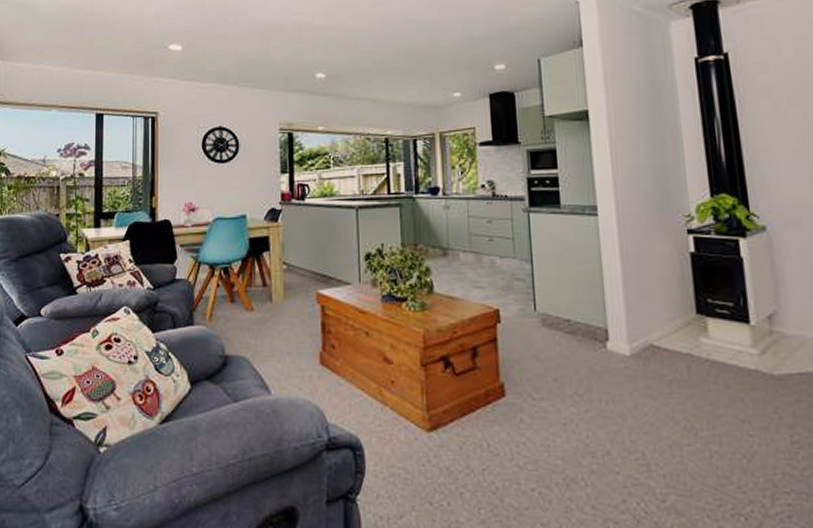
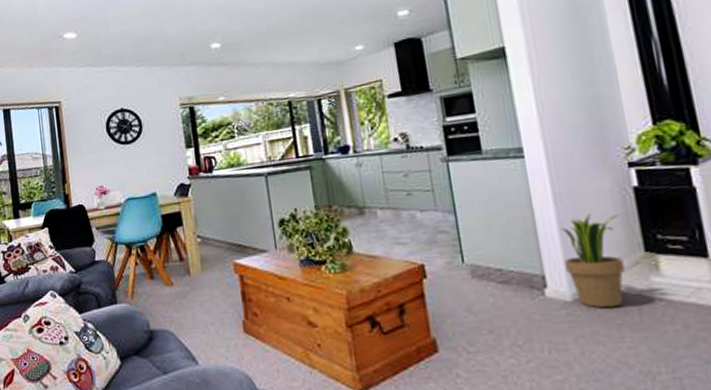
potted plant: none [625,274,678,365] -> present [561,214,625,308]

